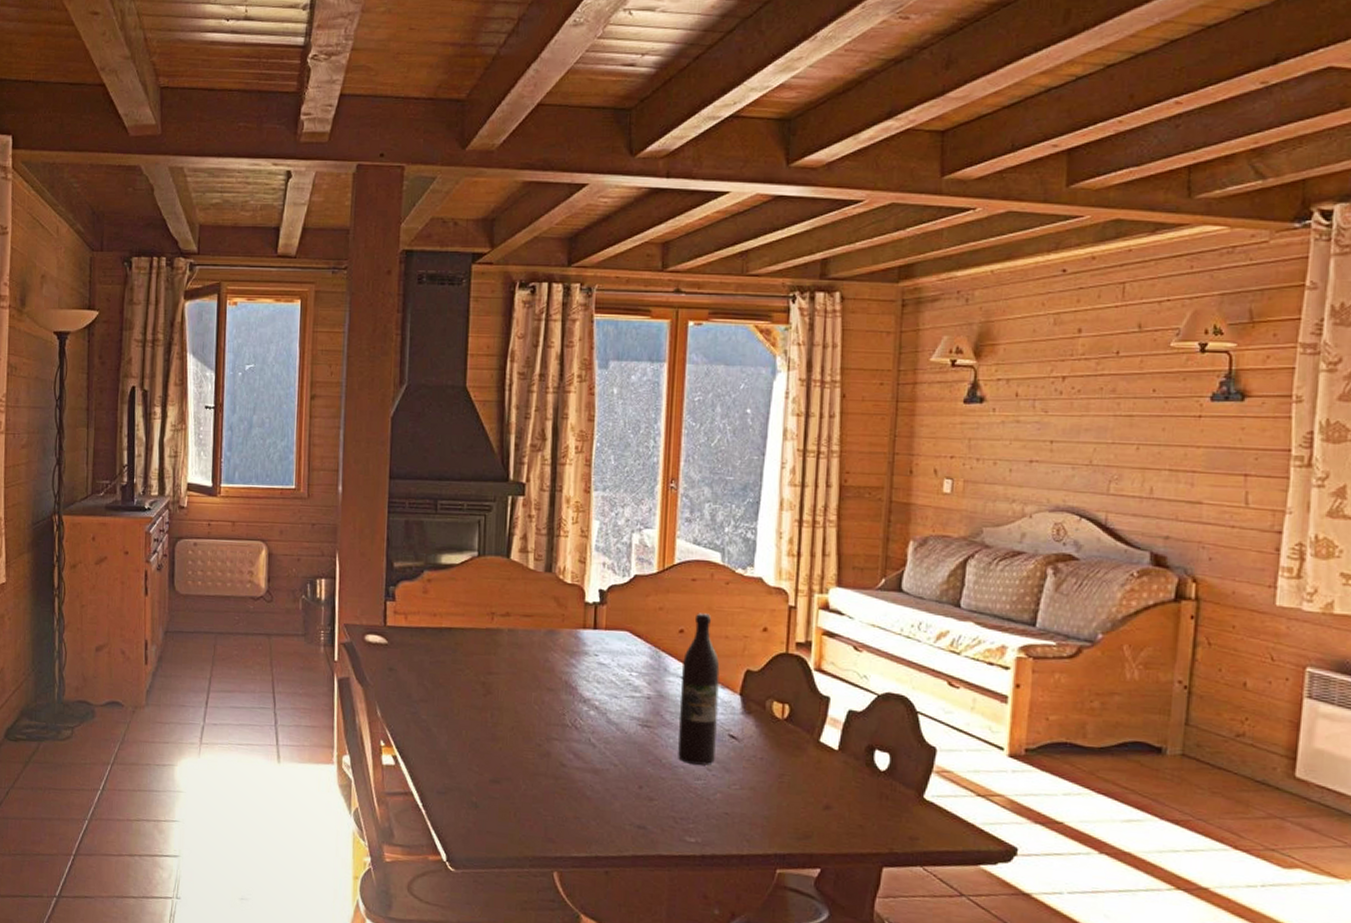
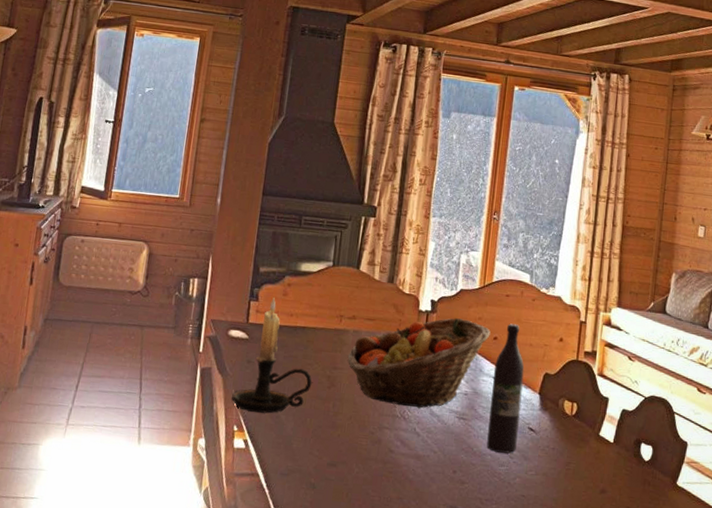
candle holder: none [375,595,465,726] -> present [231,296,312,414]
fruit basket: none [503,609,675,716] -> present [347,318,491,408]

